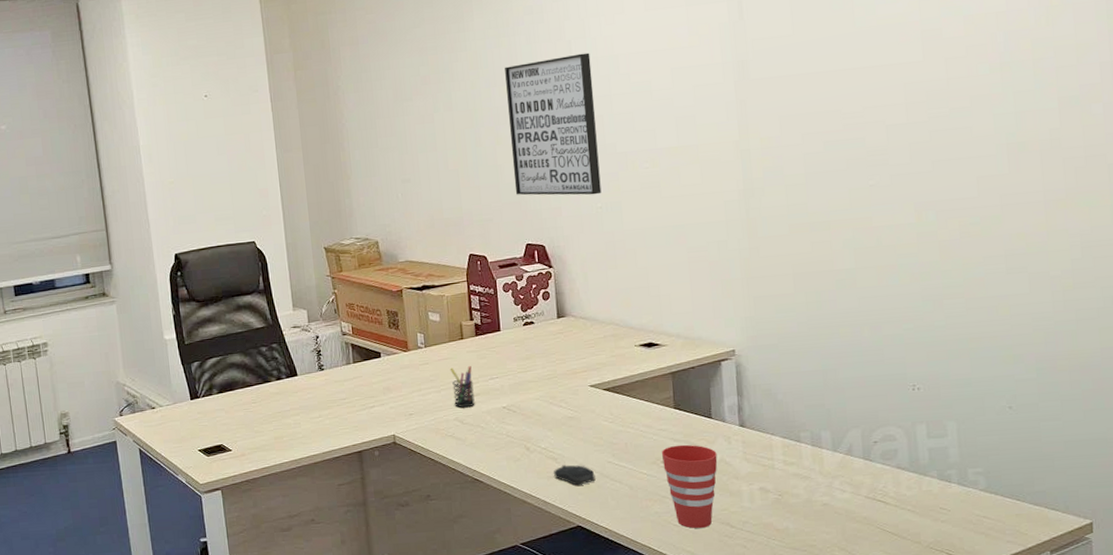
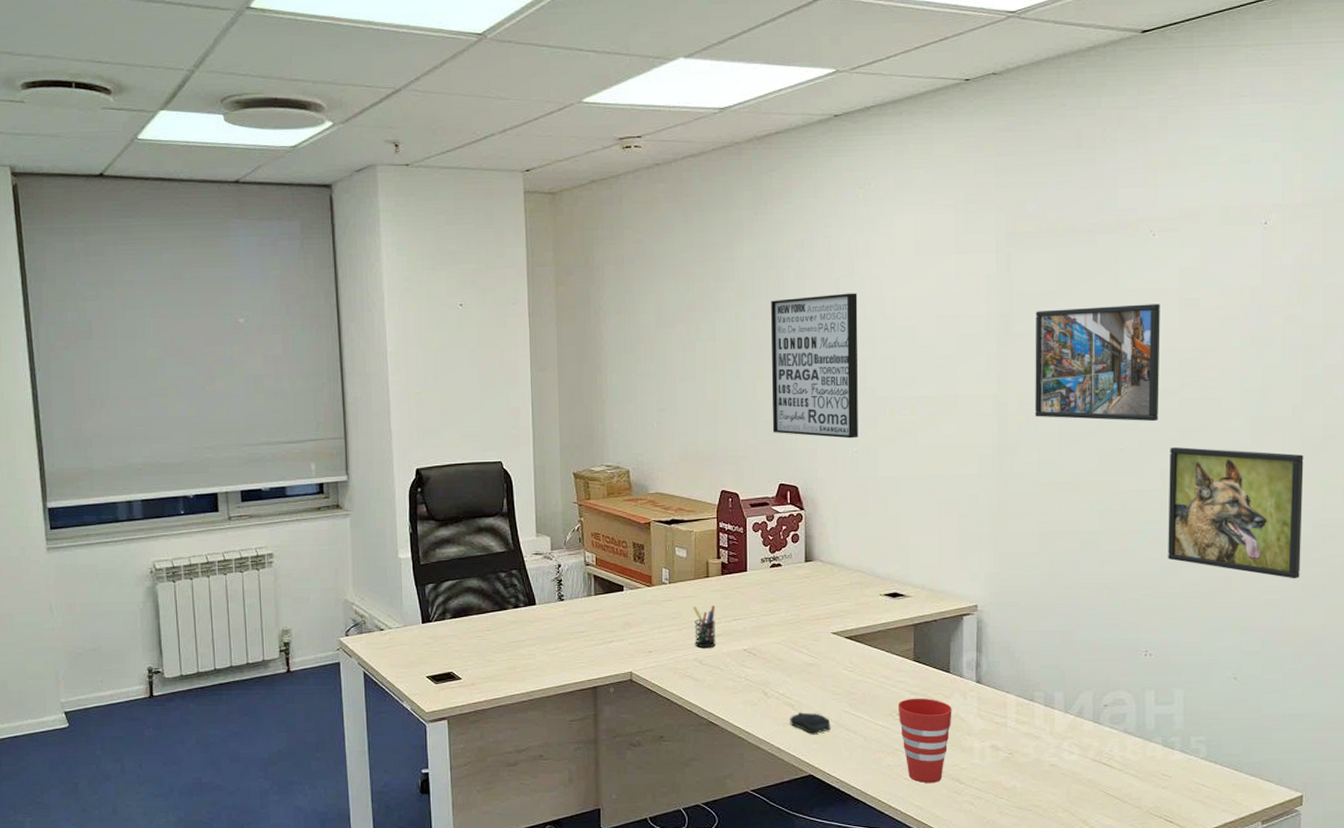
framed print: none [772,37,908,160] -> present [1035,304,1160,422]
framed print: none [922,177,1071,304] -> present [1168,447,1304,579]

